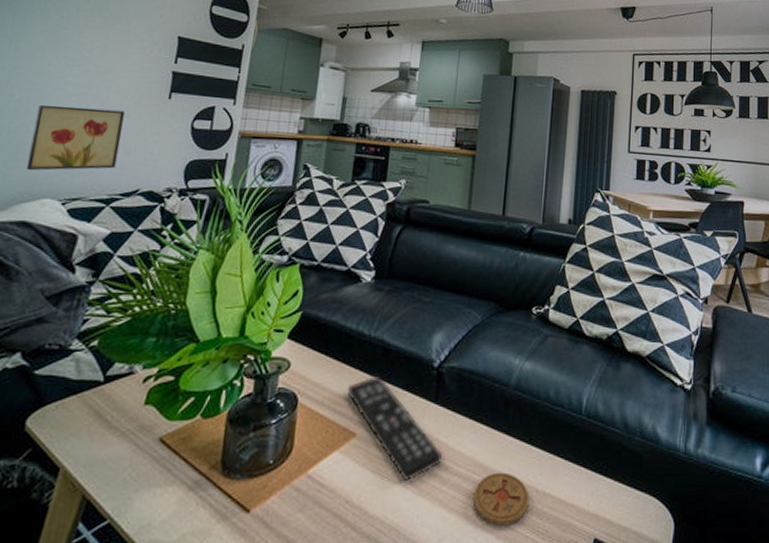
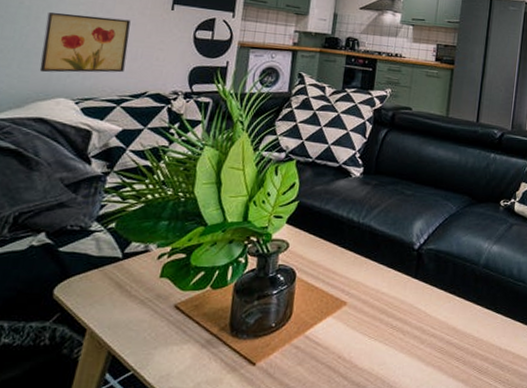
remote control: present [347,375,443,482] -> none [339,255,422,342]
coaster: present [473,472,530,526] -> none [446,334,494,376]

